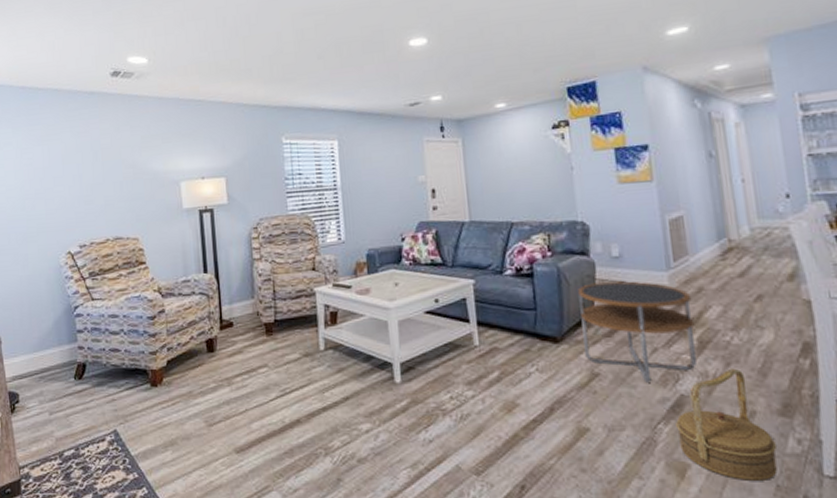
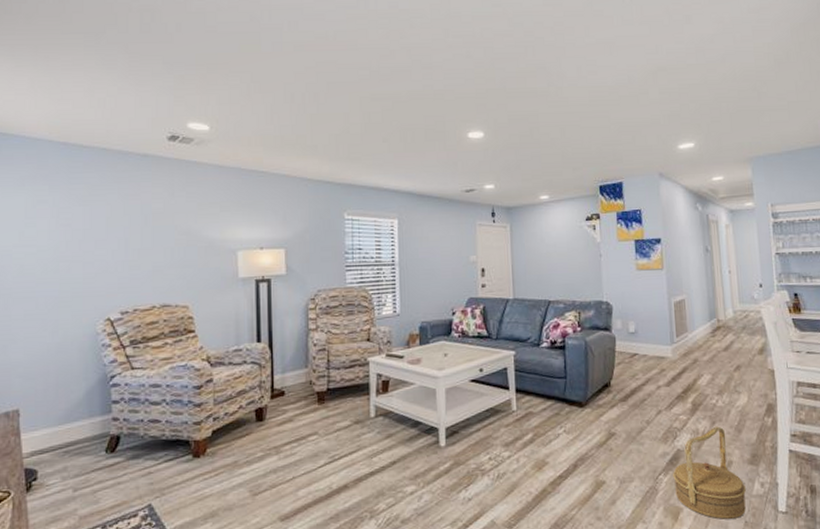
side table: present [578,281,697,382] -> none [601,353,690,440]

